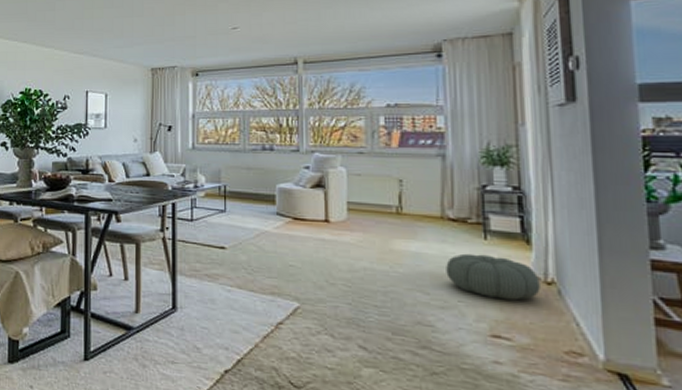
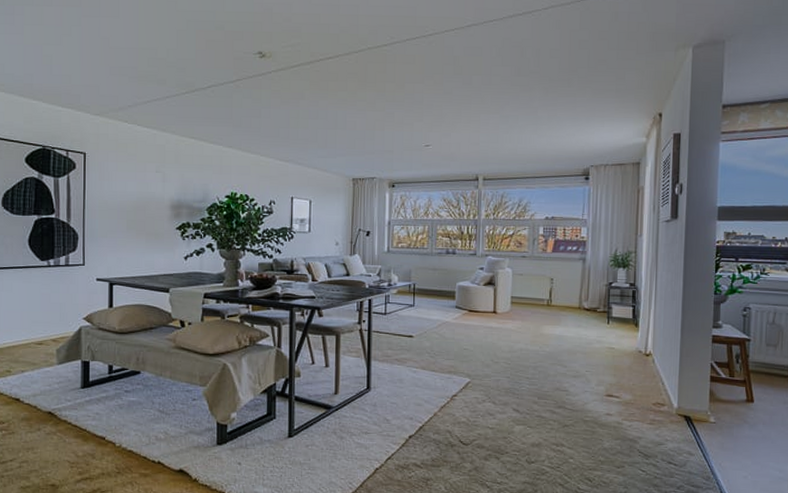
pouf: present [446,253,540,301] -> none [579,335,642,369]

